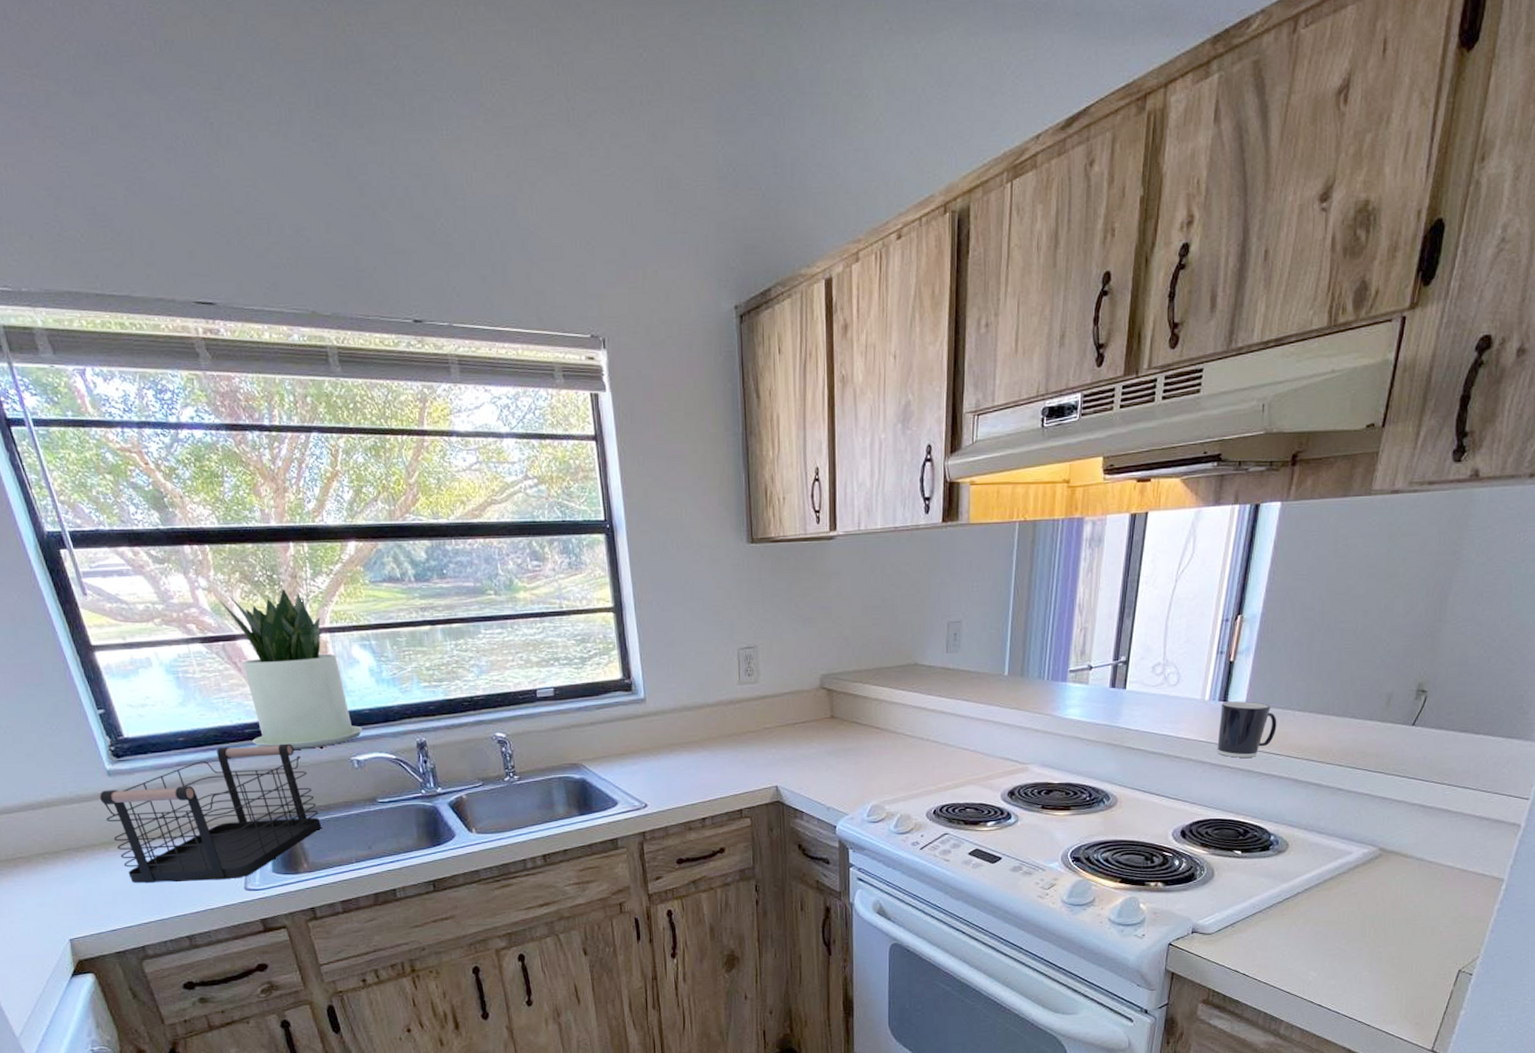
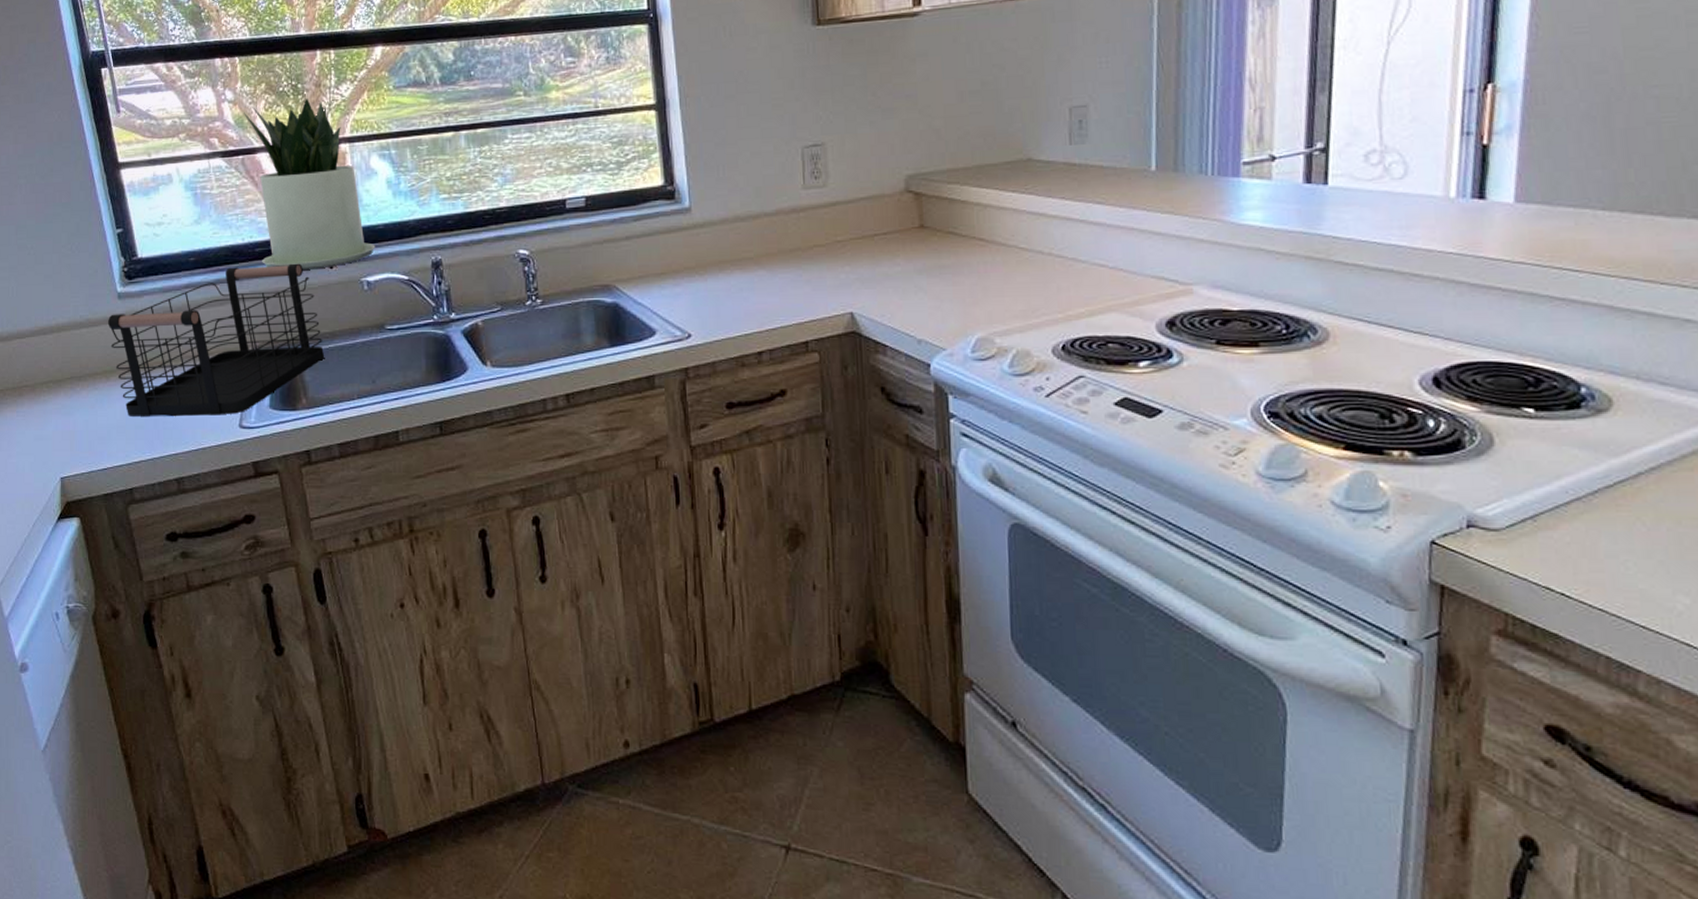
mug: present [1217,701,1277,758] -> none [1475,197,1570,276]

